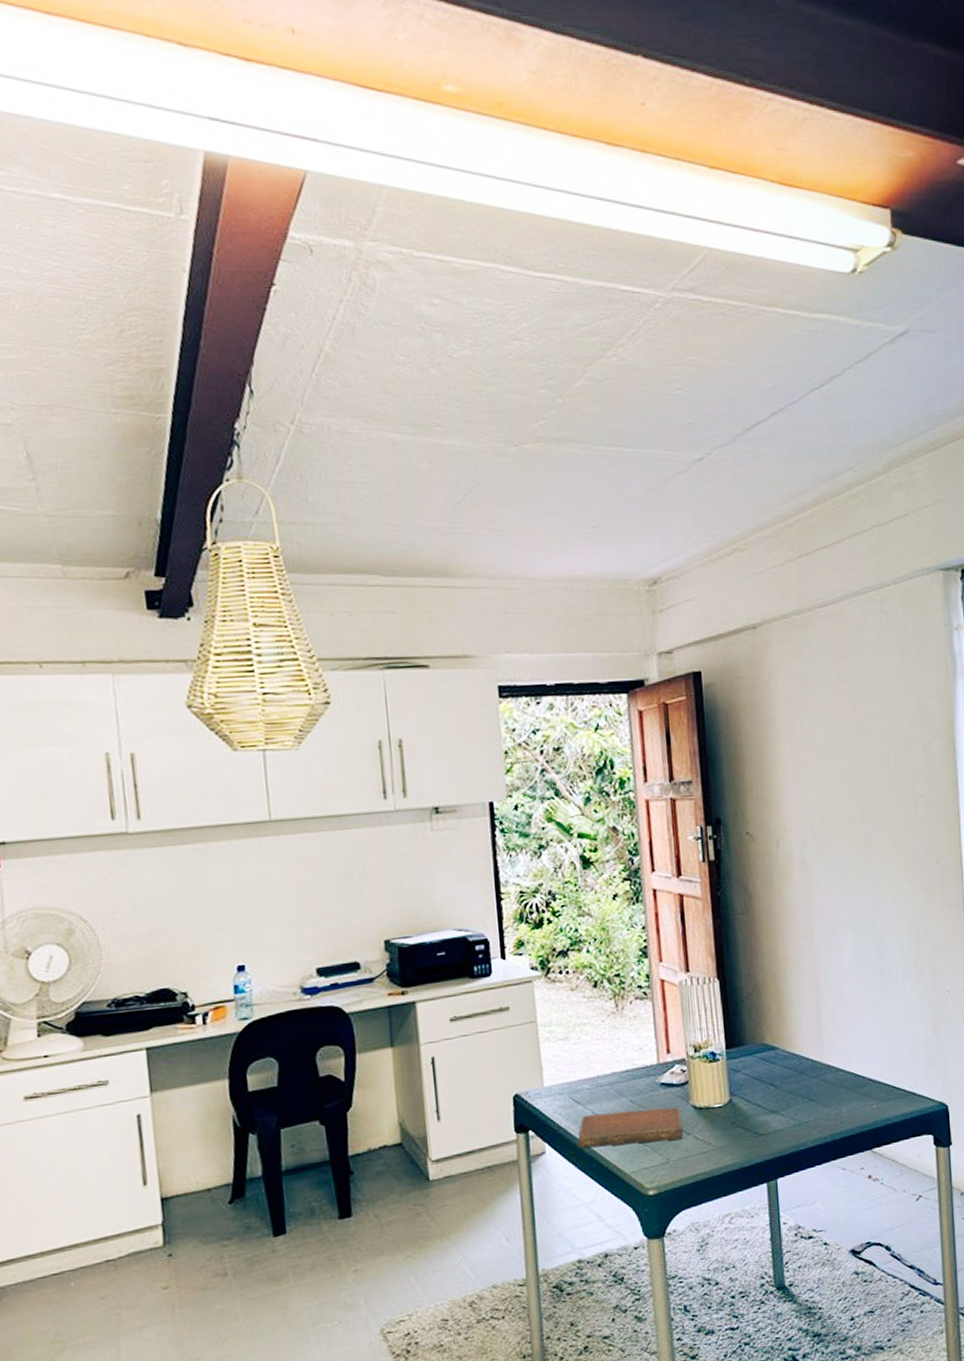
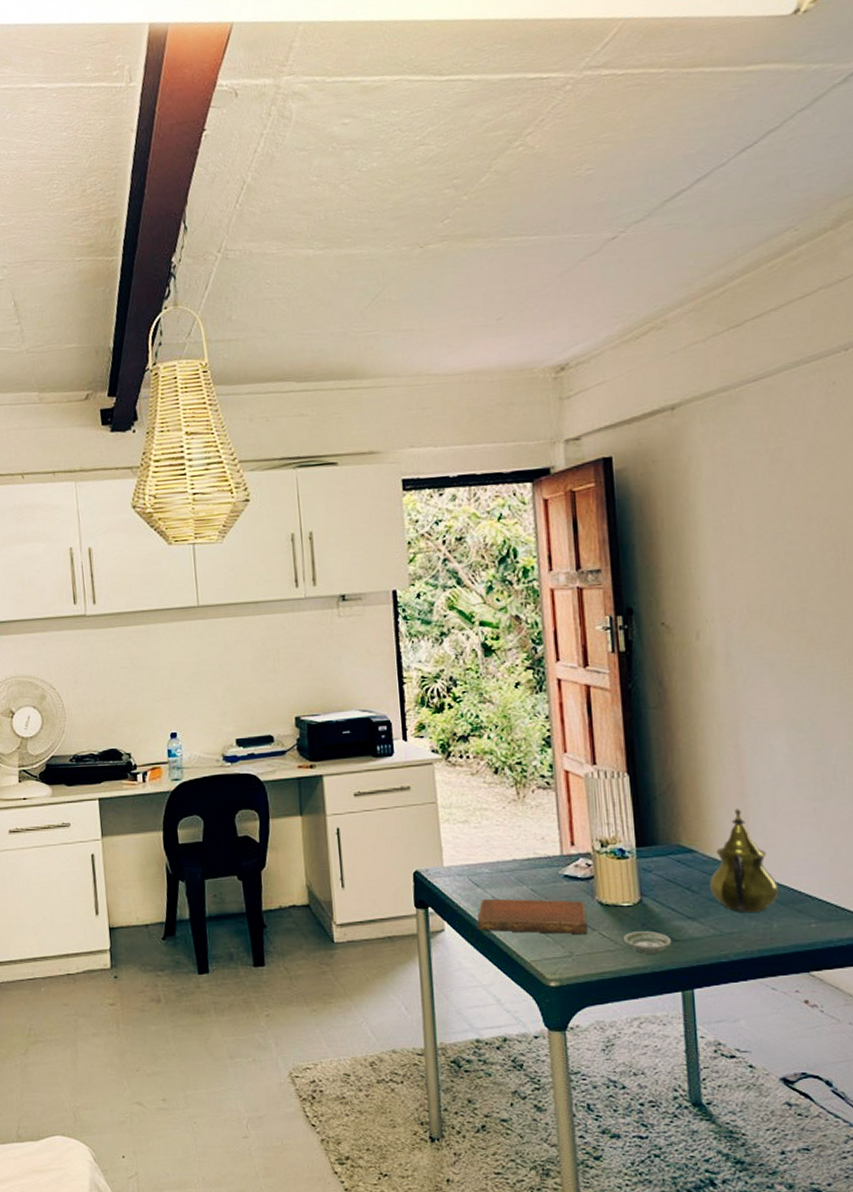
saucer: none [714,1128,758,1152] -> present [622,931,672,954]
teapot: none [790,1004,847,1102] -> present [710,808,779,912]

